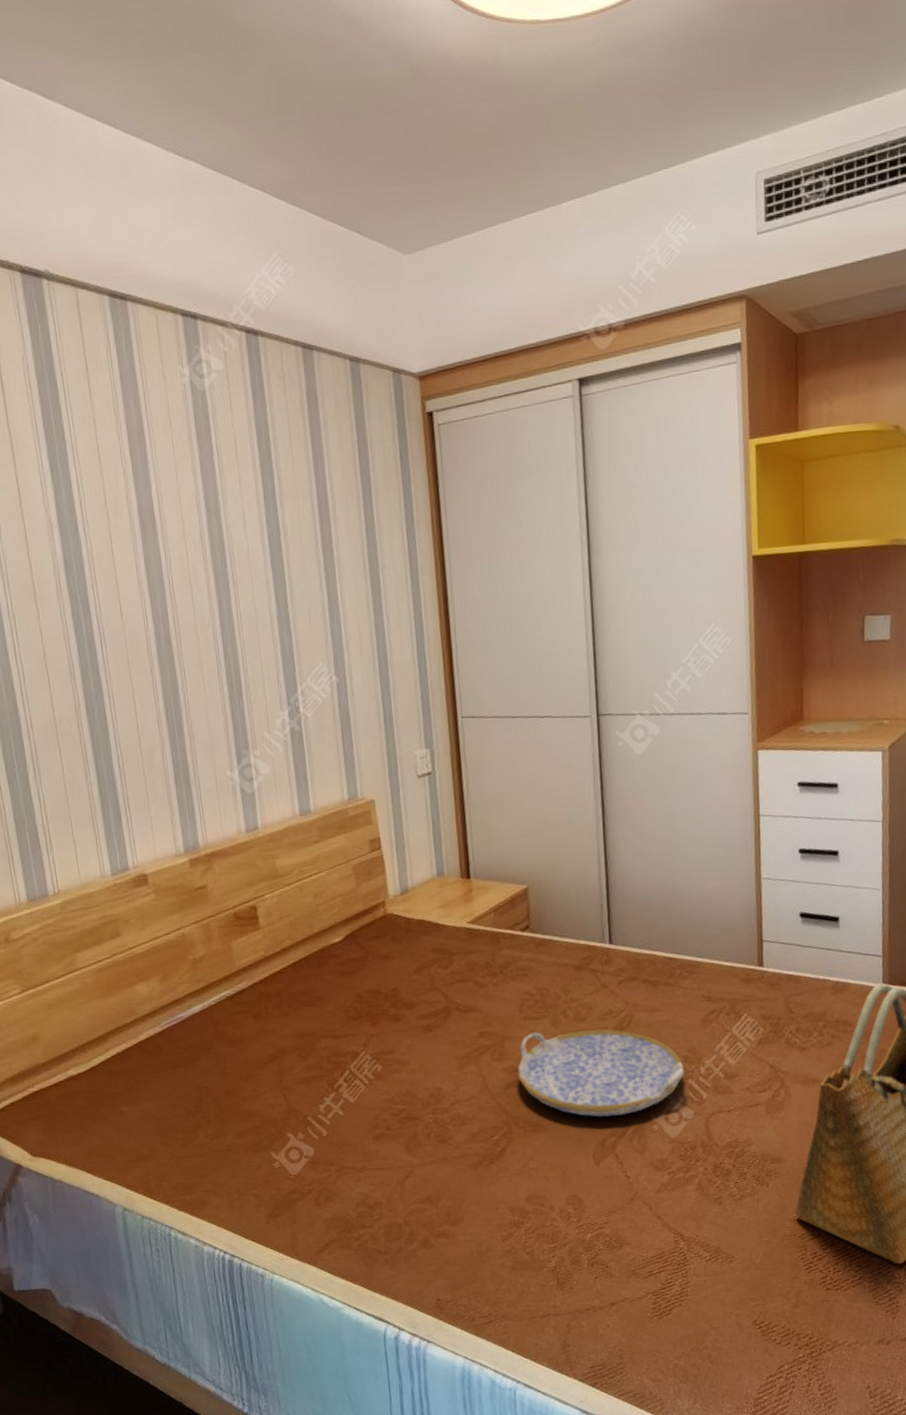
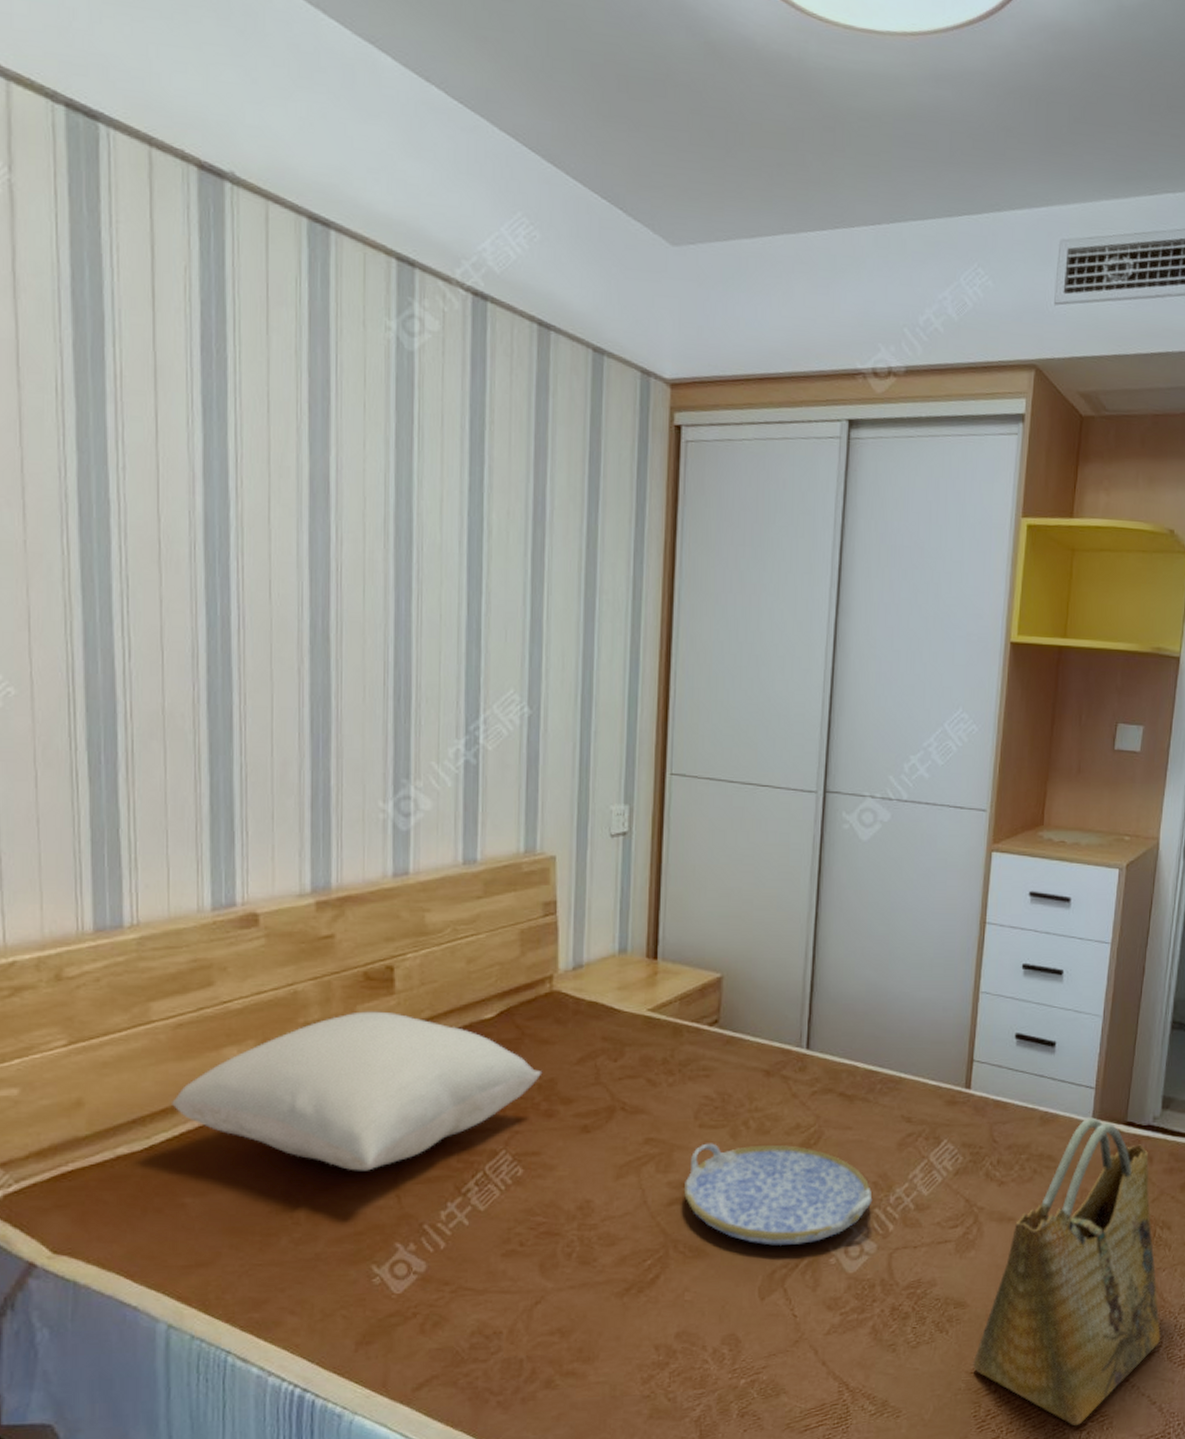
pillow: none [102,944,387,1077] -> present [172,1011,543,1171]

